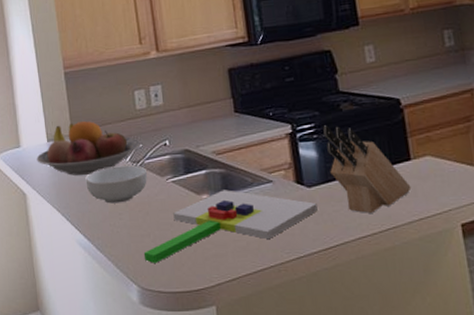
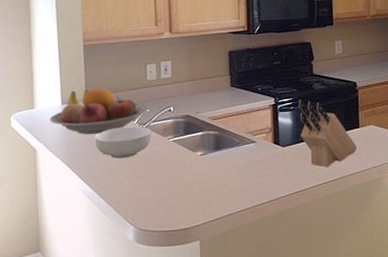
chopping board: present [143,190,318,263] -> none [142,148,288,208]

